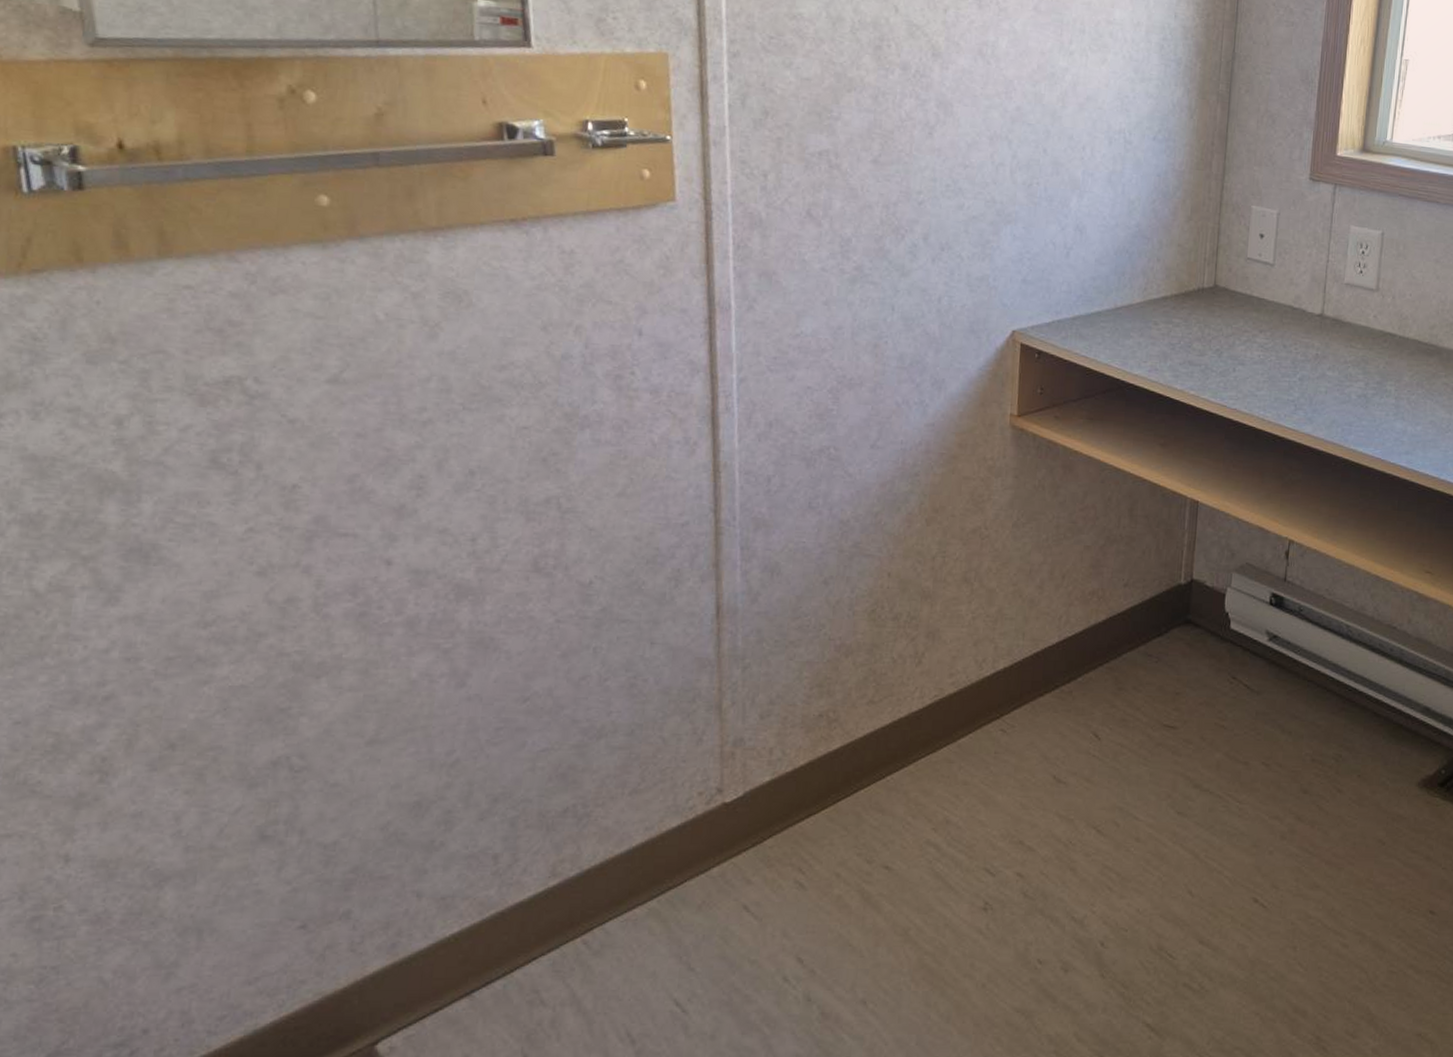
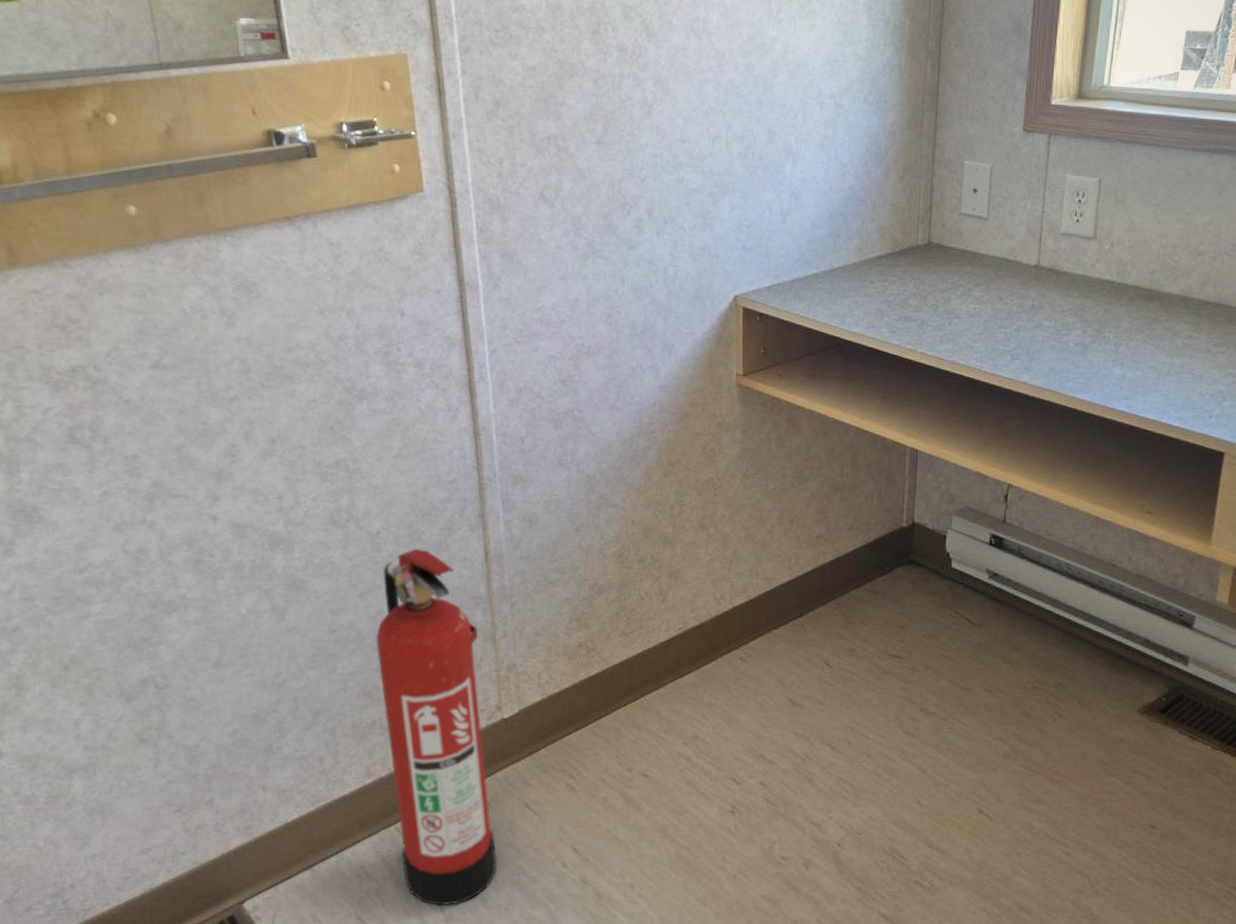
fire extinguisher: none [576,602,705,1036] -> present [376,549,498,906]

